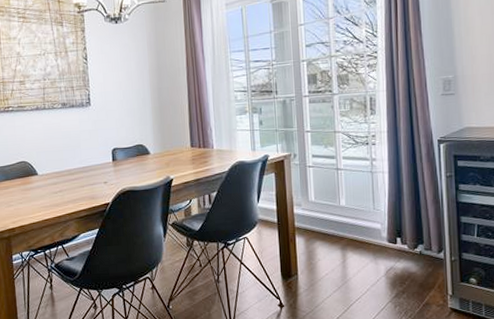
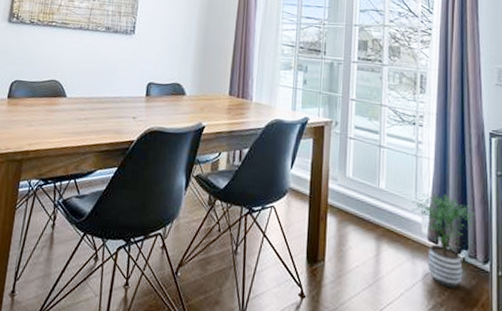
potted plant: none [370,201,429,279] -> present [411,192,475,290]

